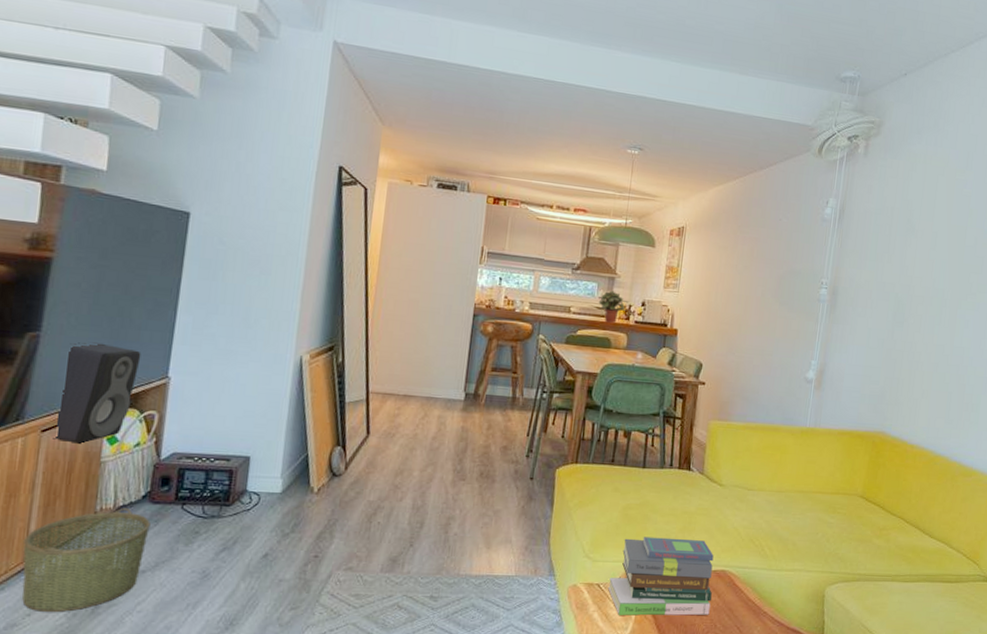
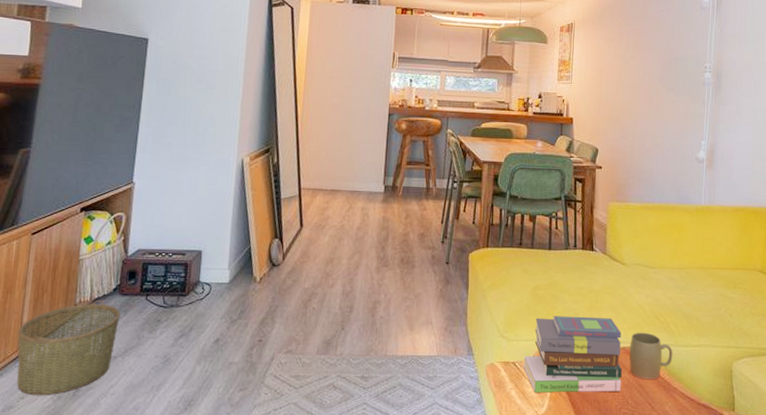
speaker: present [52,342,141,444] -> none [40,155,111,244]
potted plant: present [597,290,629,324] -> none [498,85,527,116]
mug: none [719,555,766,604] -> present [628,332,673,380]

